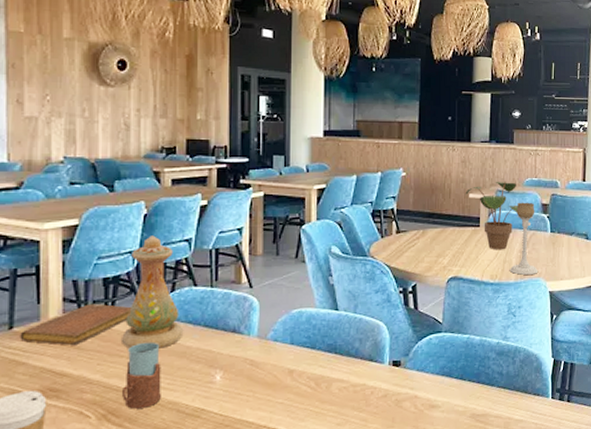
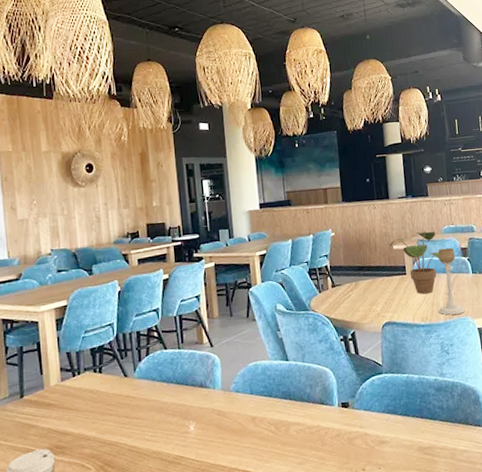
notebook: present [20,303,132,345] -> none [29,371,116,408]
vase: present [120,235,184,349] -> none [109,309,160,408]
drinking glass: present [122,342,161,409] -> none [114,400,146,460]

